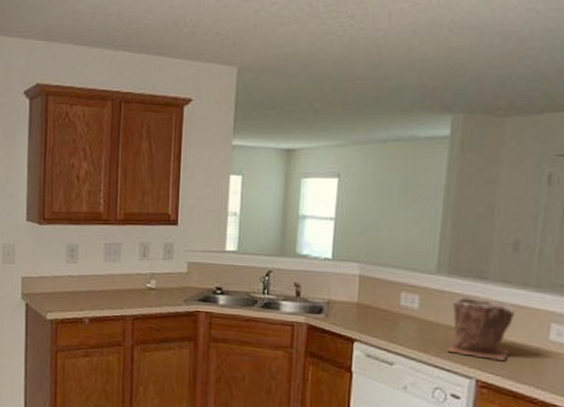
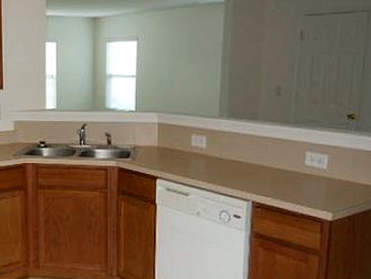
plant pot: present [446,297,516,362] -> none [229,136,280,185]

